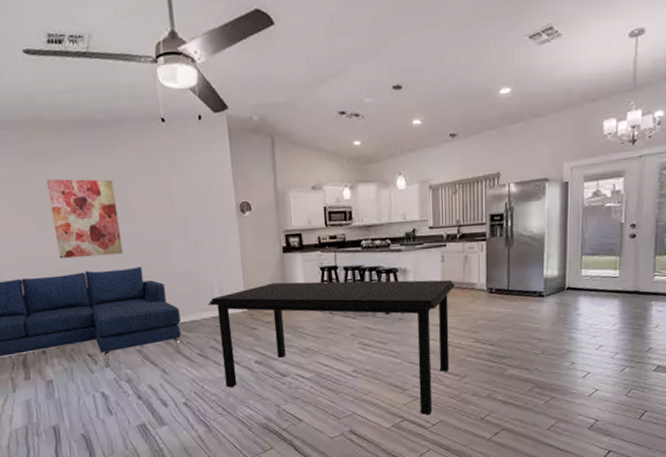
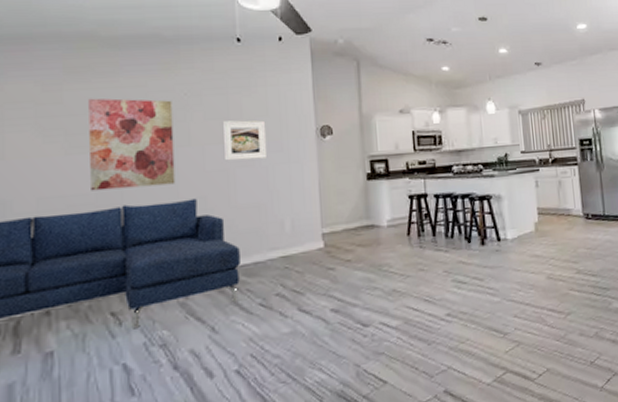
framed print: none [157,197,196,235] -> present [223,120,268,161]
dining table: present [207,279,456,415] -> none [276,206,553,364]

